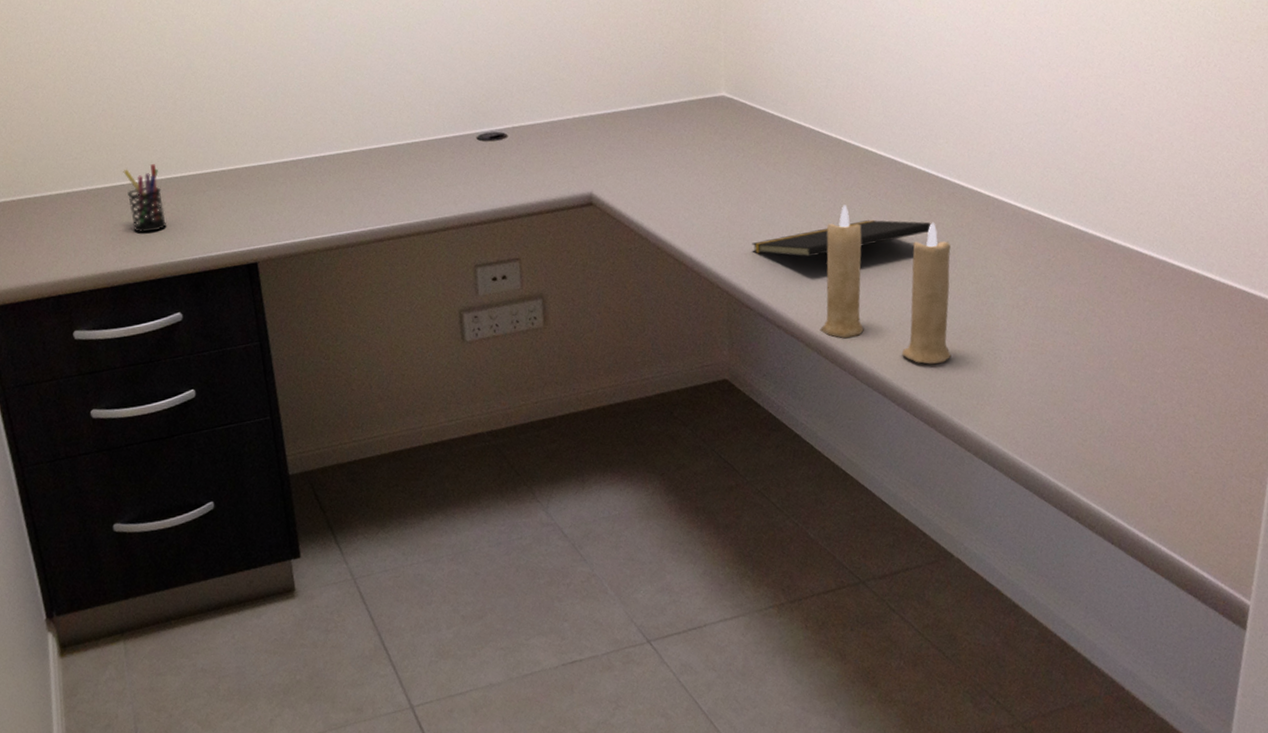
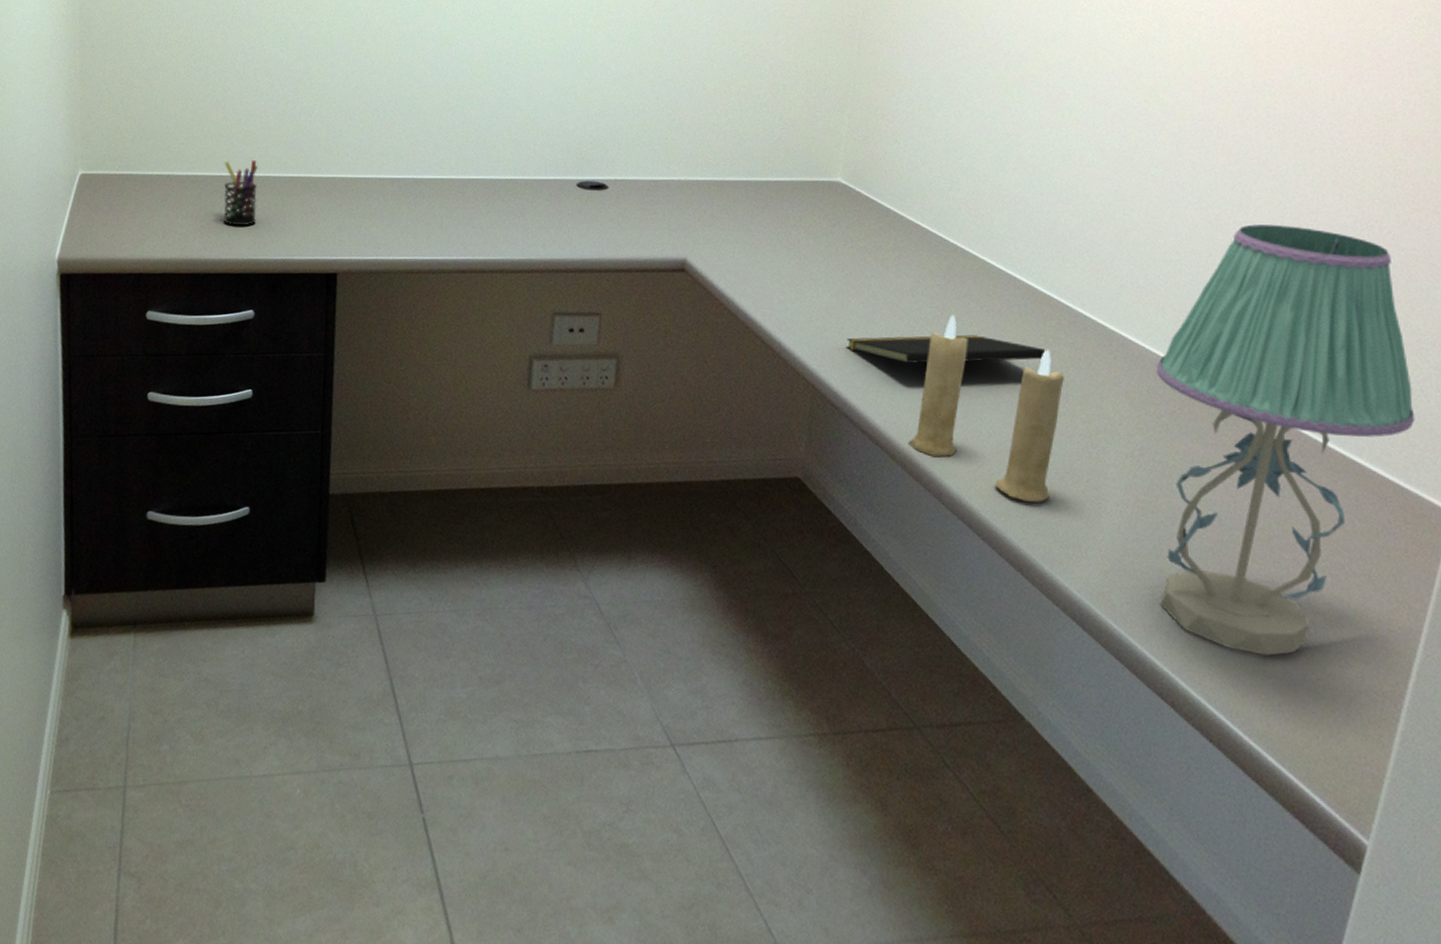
table lamp: none [1029,72,1254,461] -> present [1156,224,1415,656]

